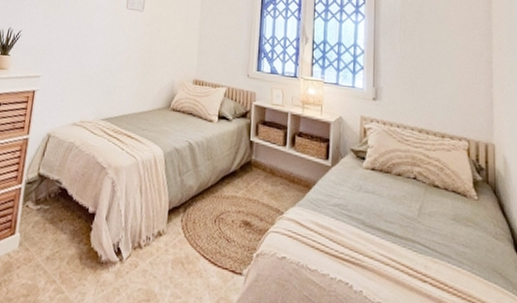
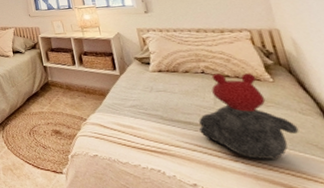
teddy bear: none [398,182,489,284] -> present [199,73,300,159]

